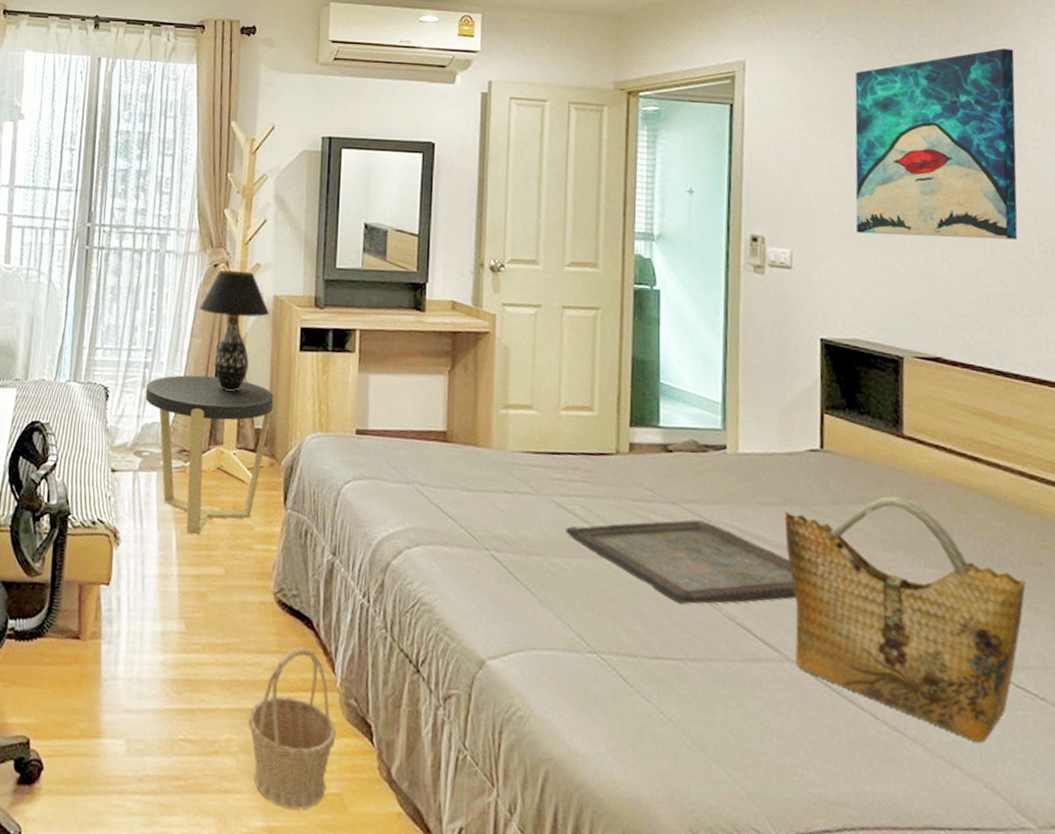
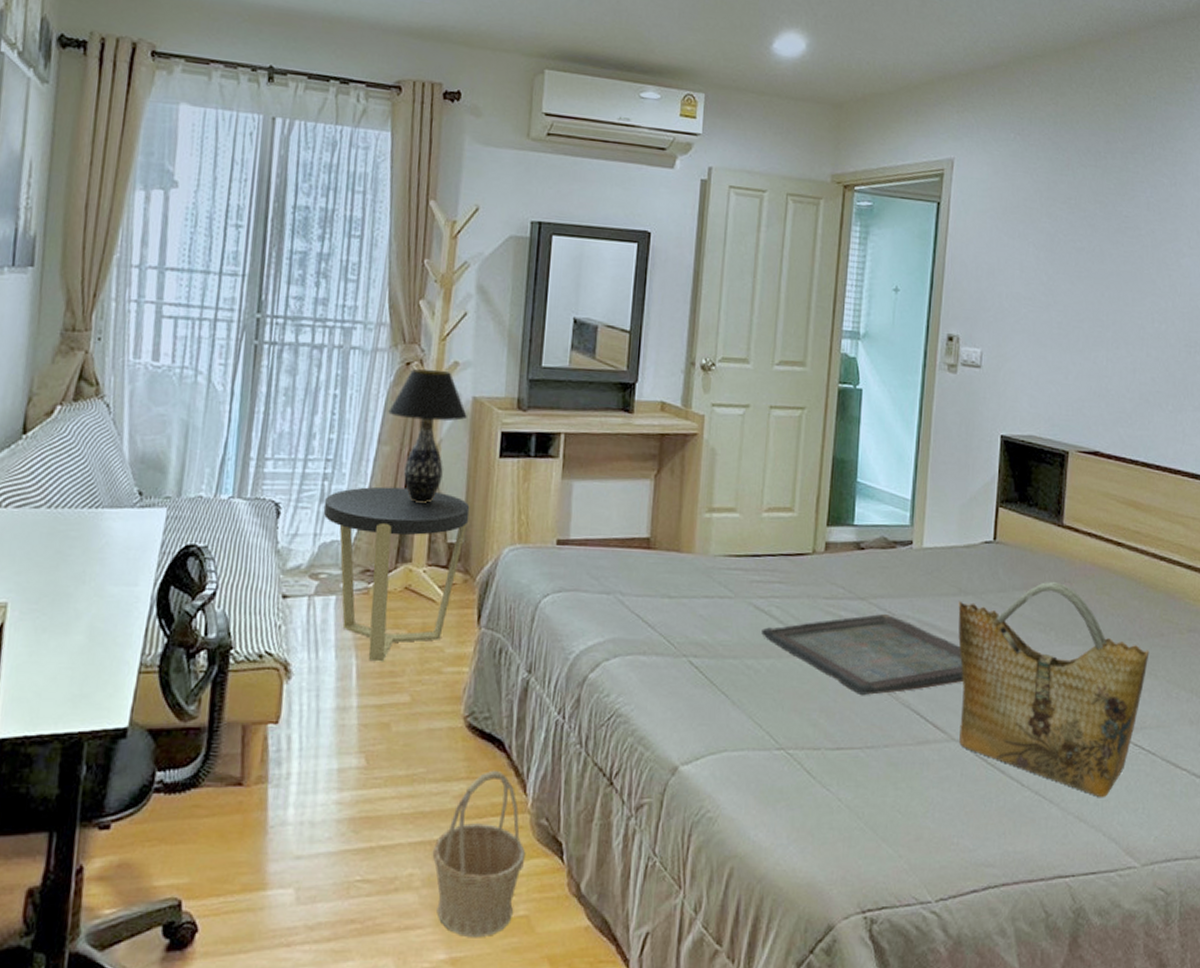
wall art: present [855,48,1018,240] -> none [1039,159,1181,341]

